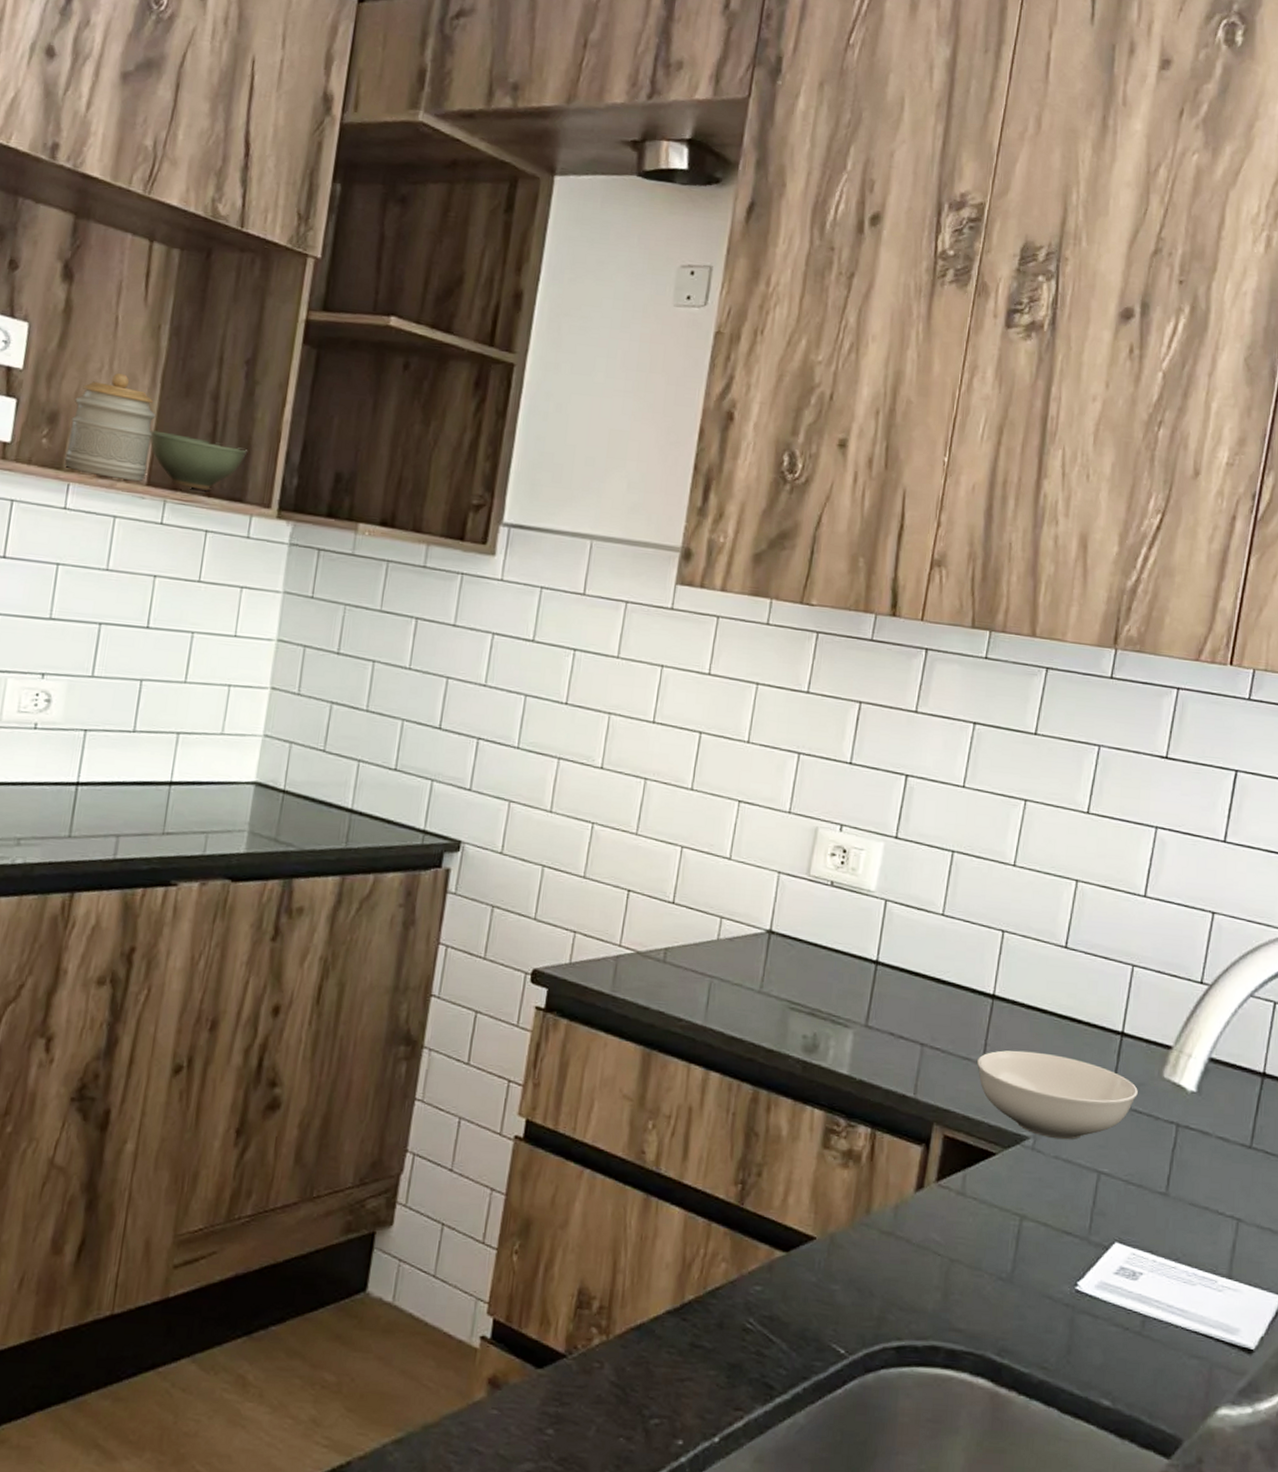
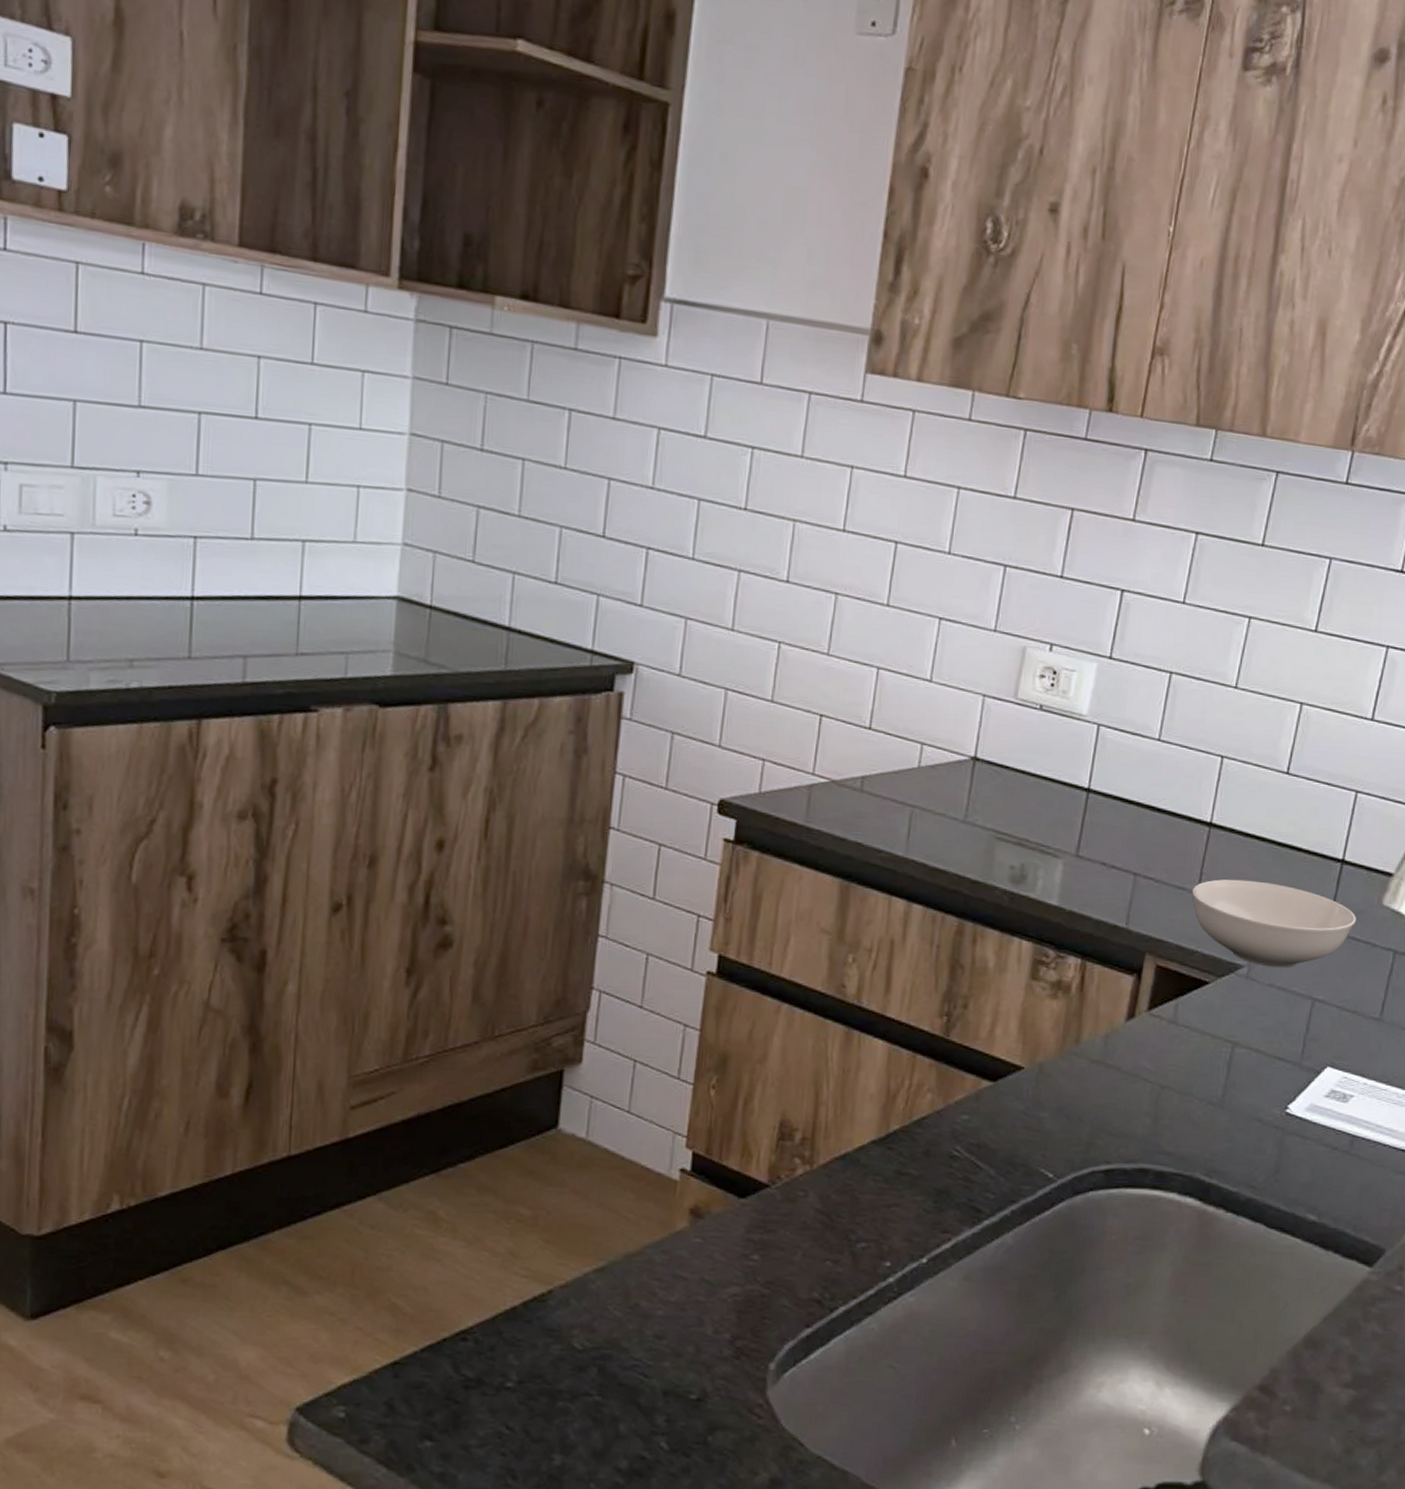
jar: present [64,372,156,482] -> none [135,104,242,242]
bowl: present [149,430,248,491] -> none [235,177,357,254]

